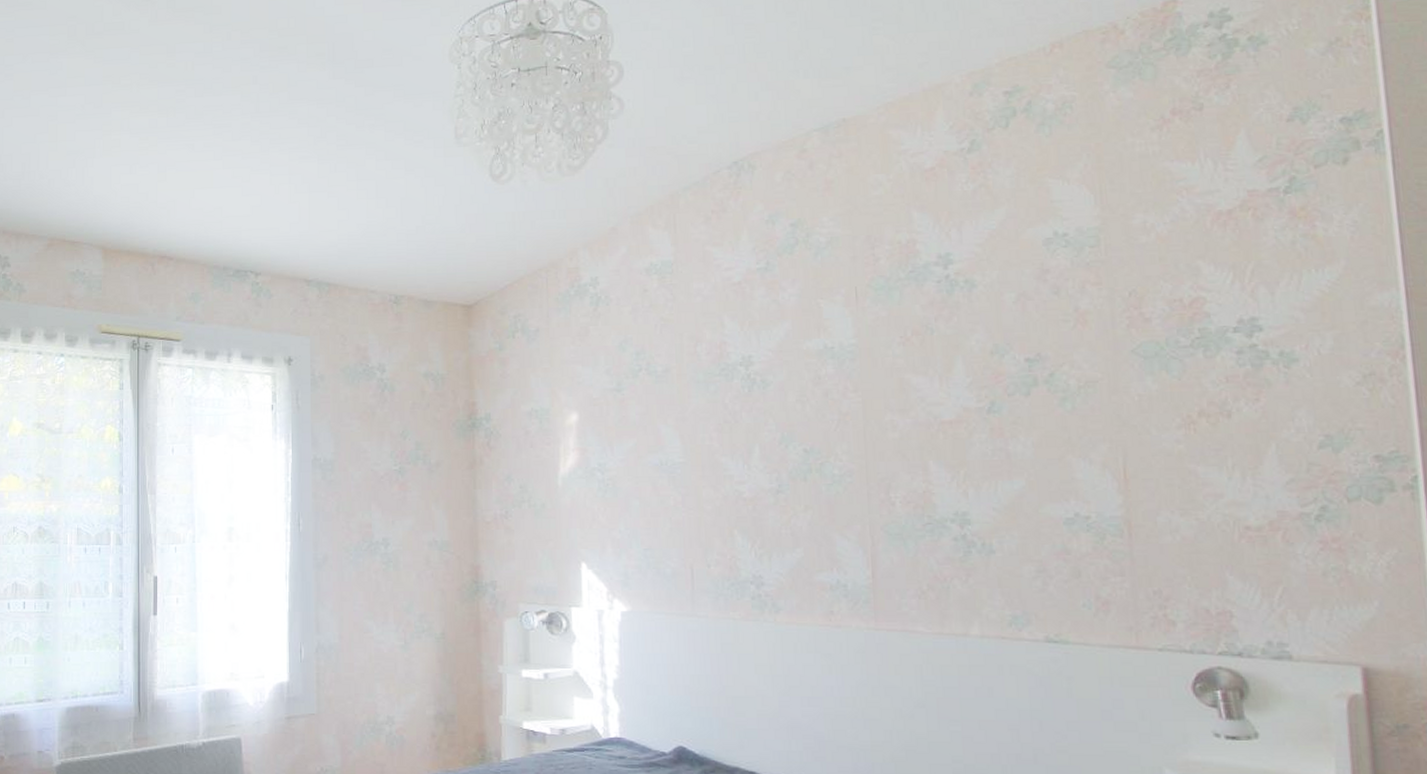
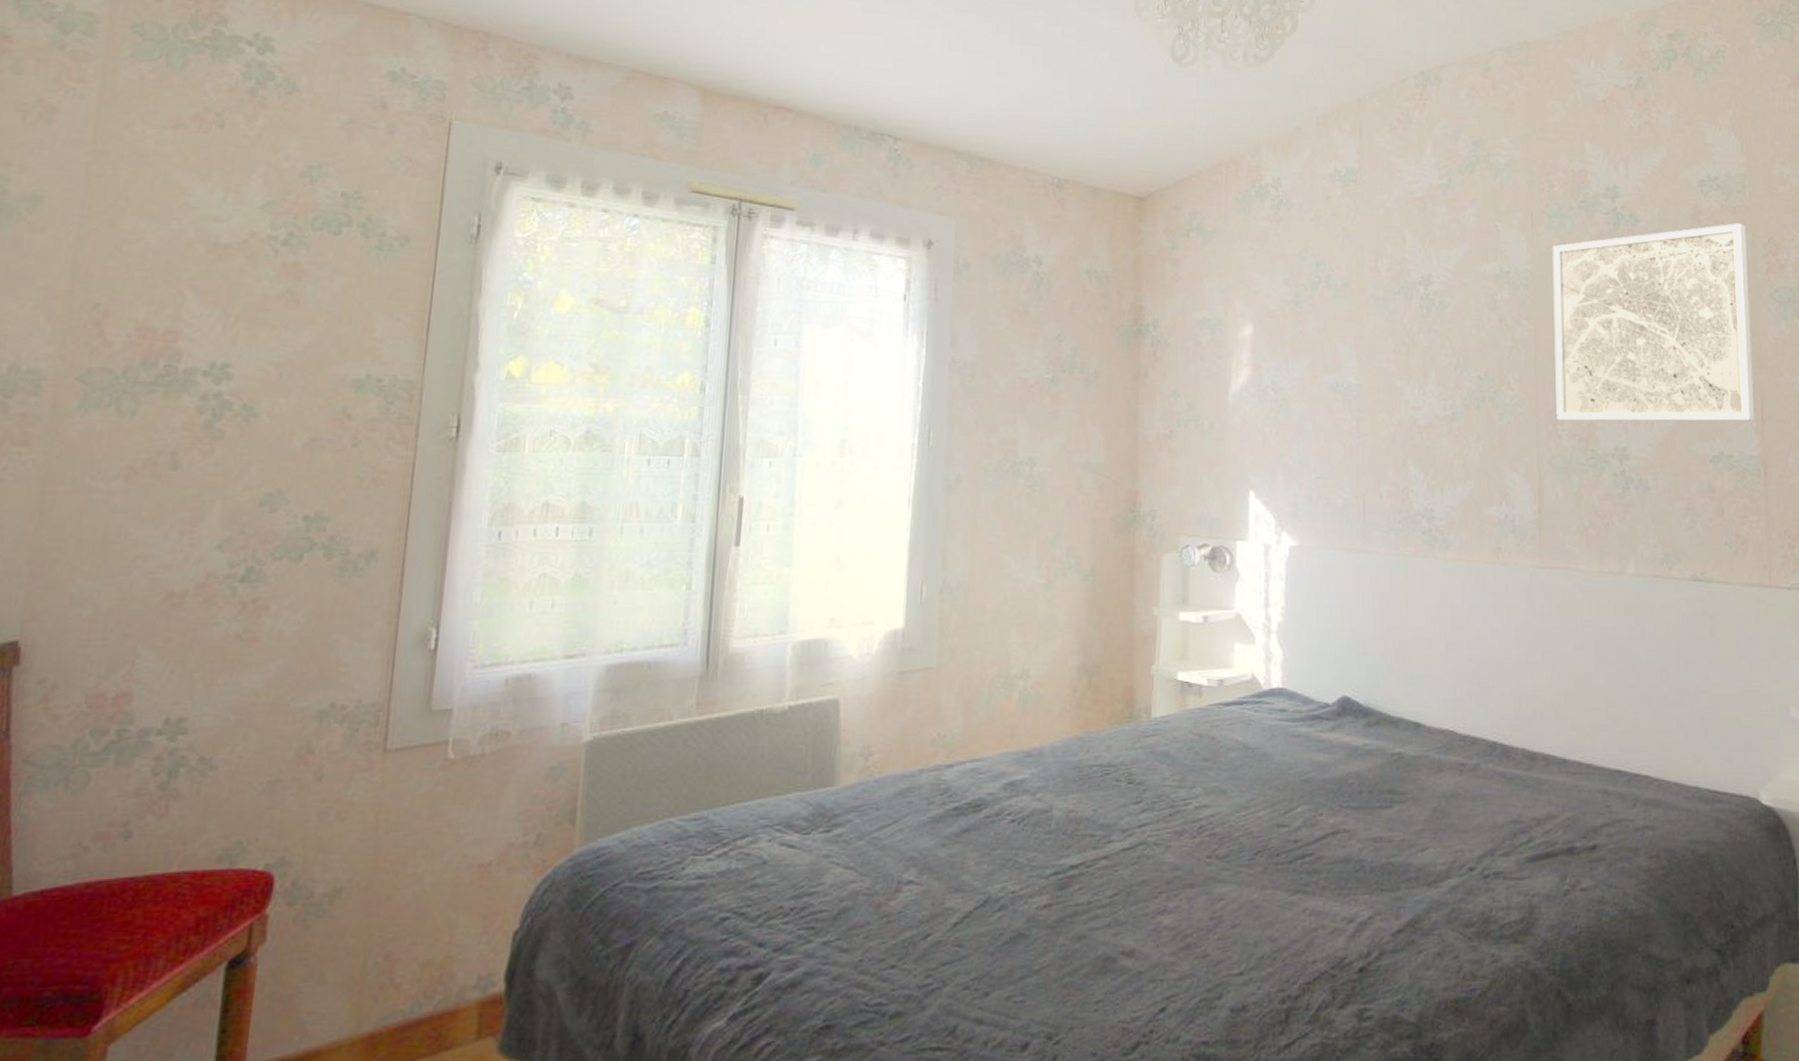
wall art: none [879,279,1117,489] -> present [1552,223,1755,422]

